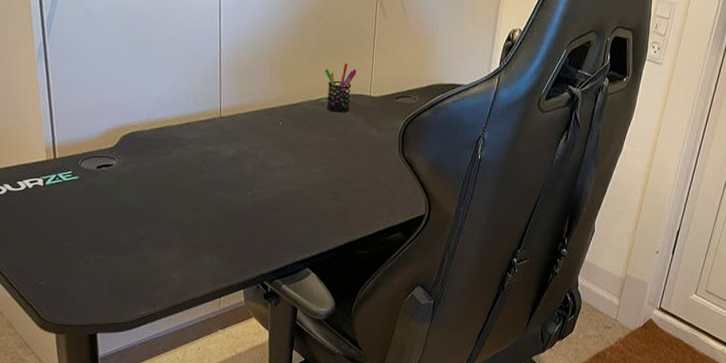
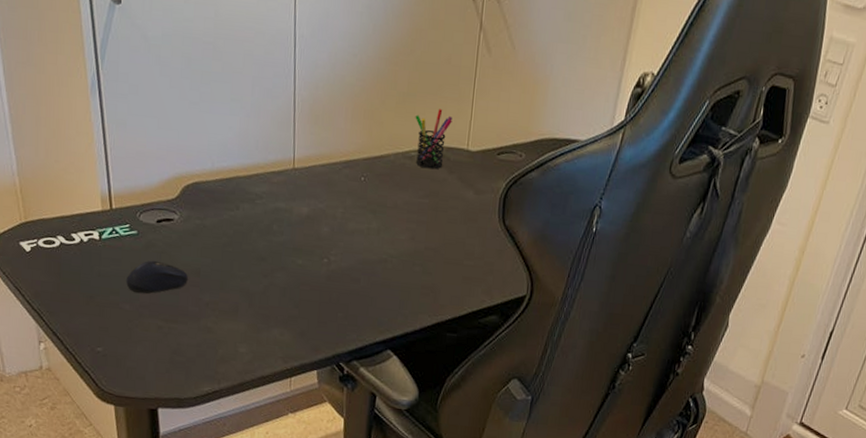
computer mouse: none [68,201,125,232] -> present [126,260,188,294]

